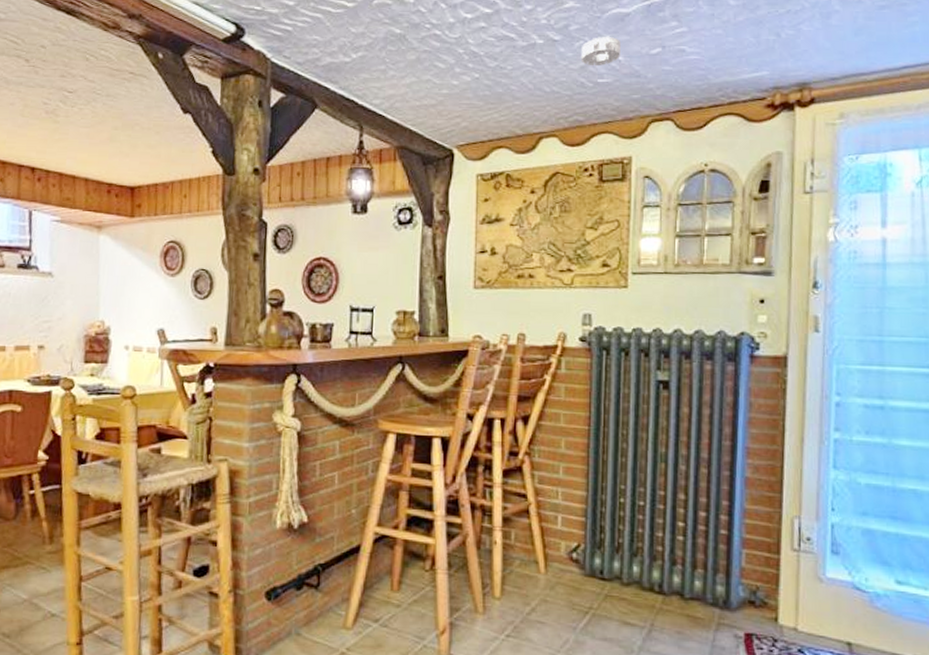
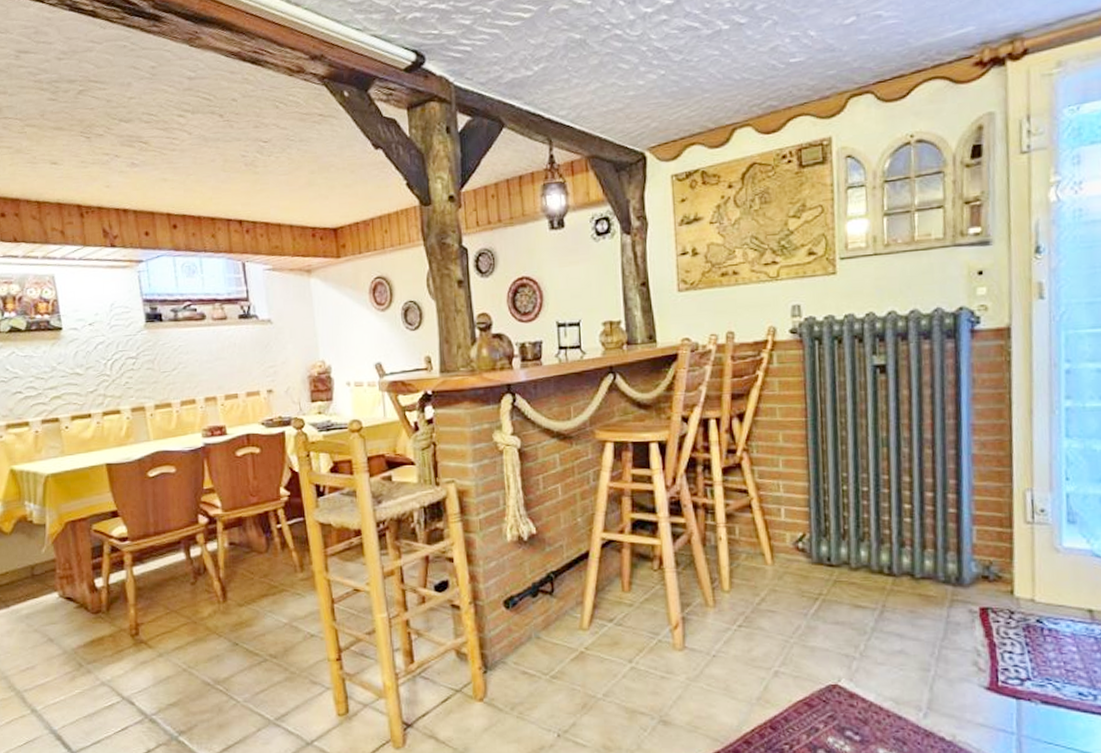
smoke detector: present [580,36,620,67] -> none [769,11,812,46]

